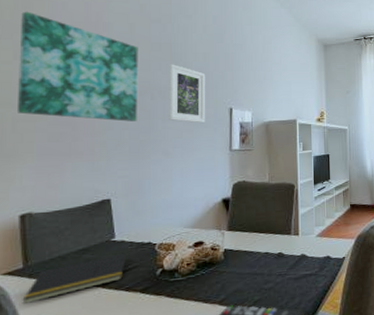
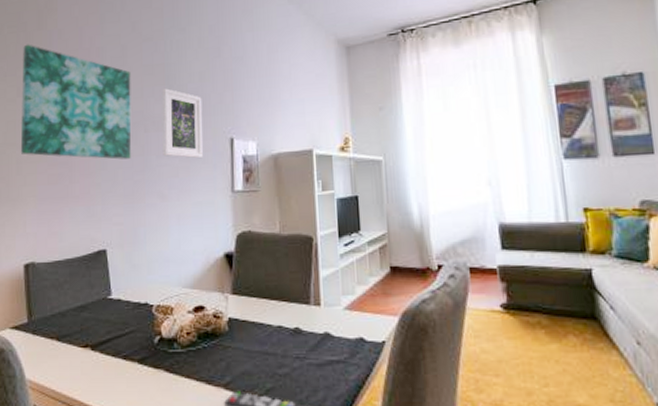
notepad: present [22,254,126,305] -> none [27,315,122,364]

